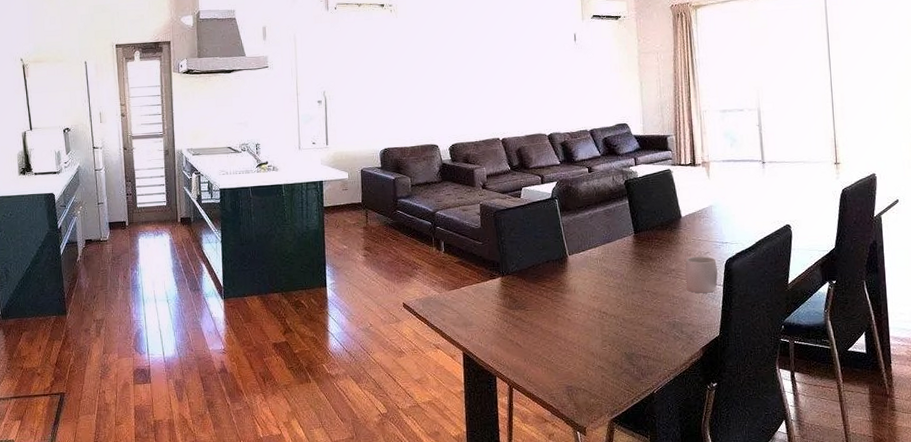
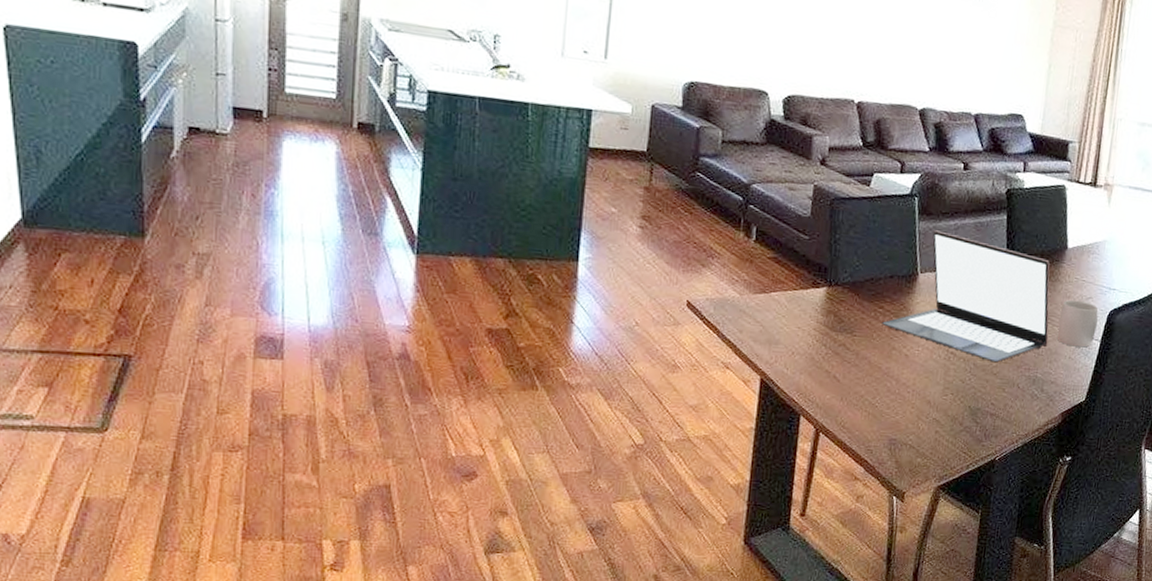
laptop: none [546,221,680,315] -> present [882,230,1050,363]

